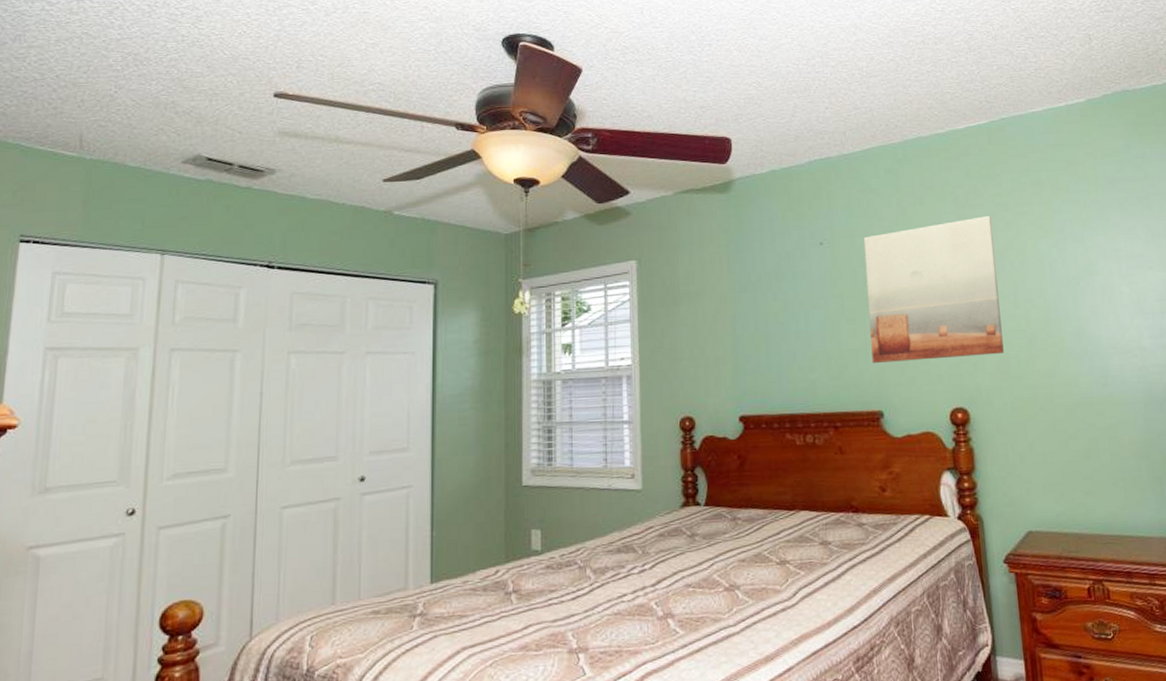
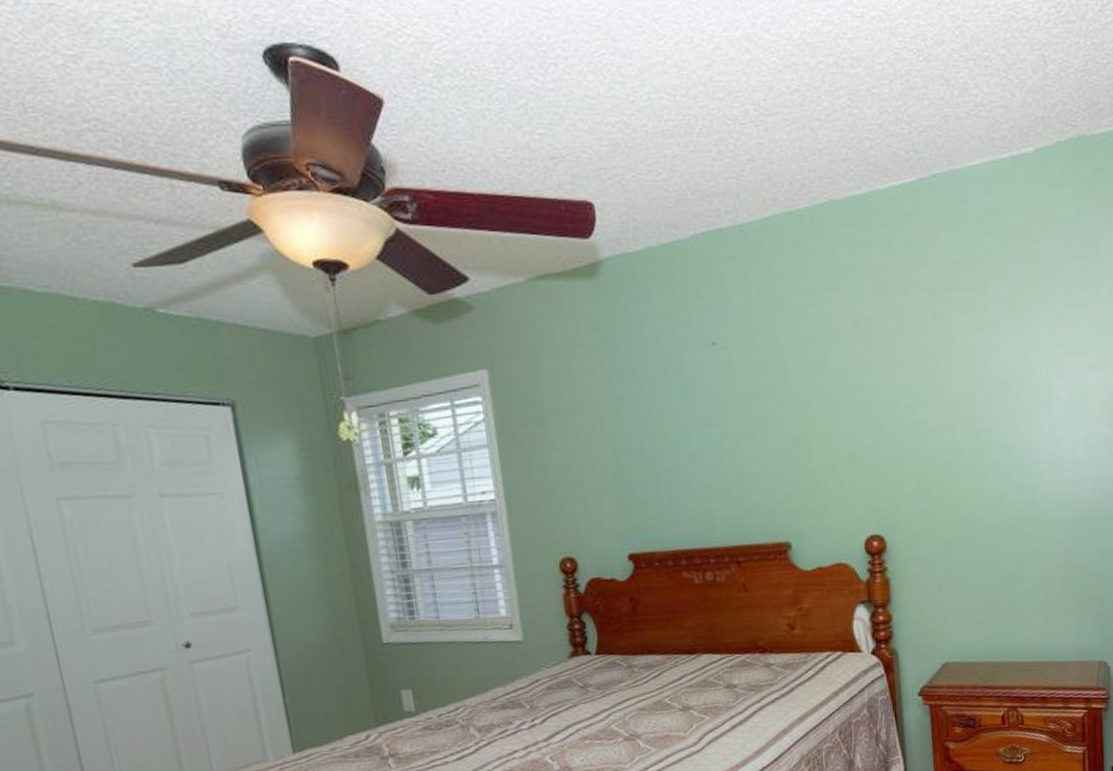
wall art: present [863,216,1004,363] -> none [764,305,926,488]

